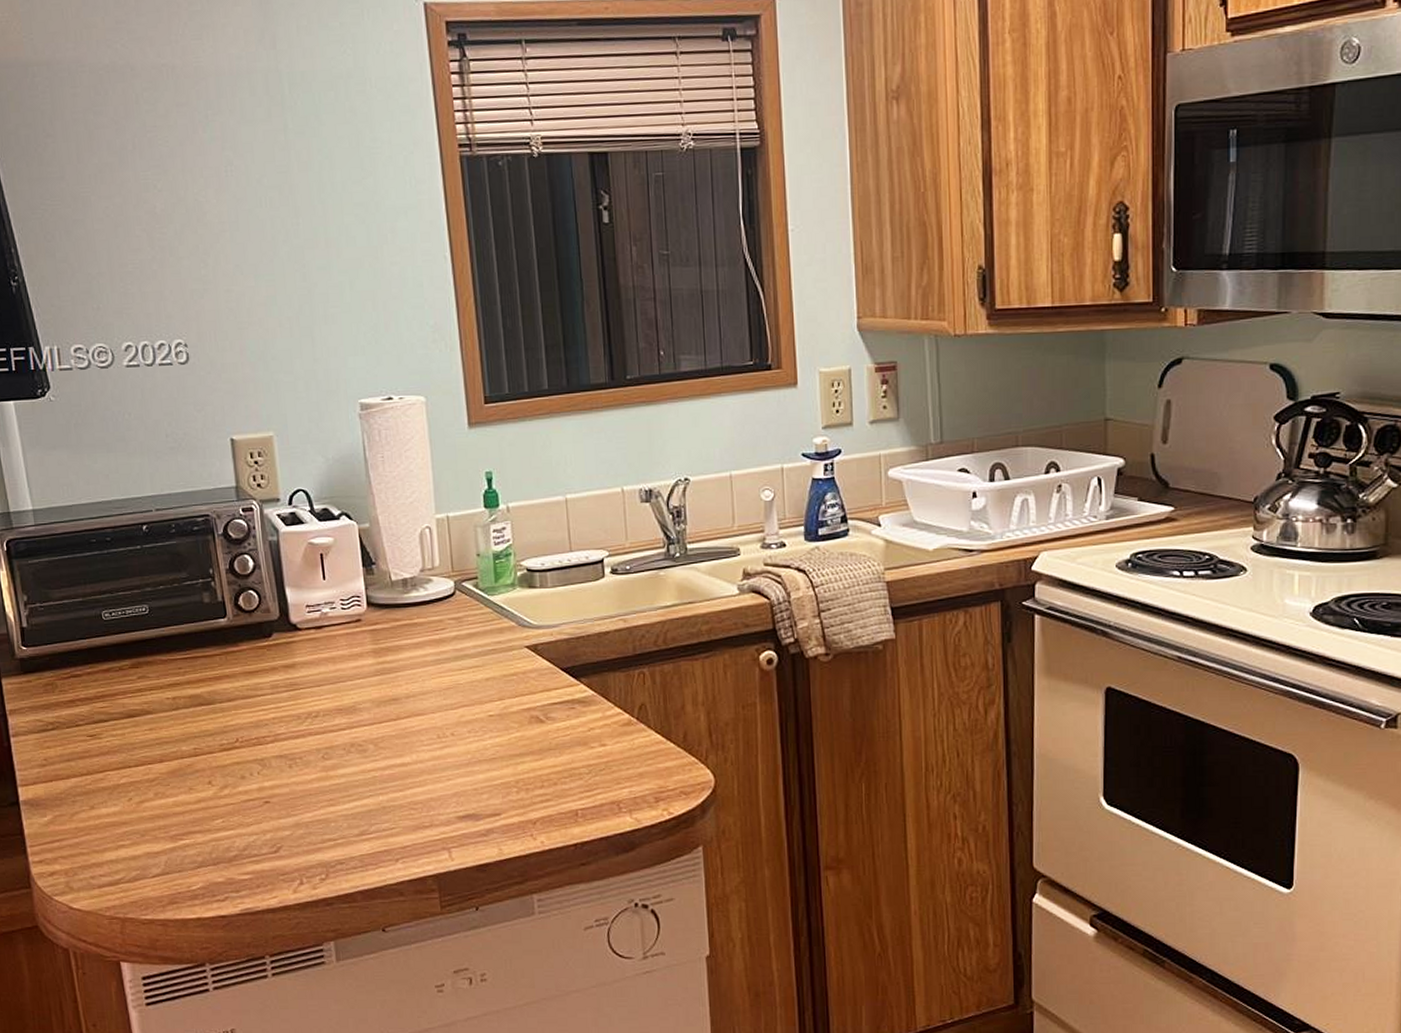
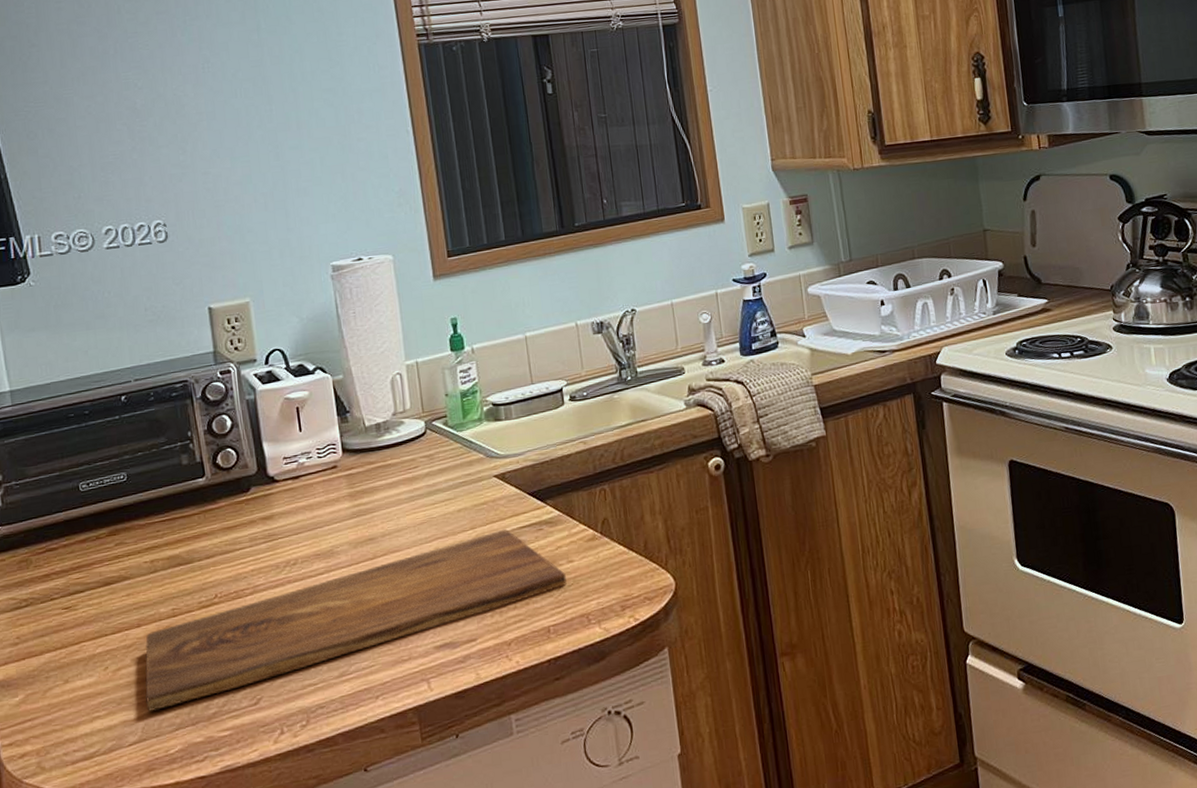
cutting board: none [168,703,598,846] -> present [145,528,567,711]

